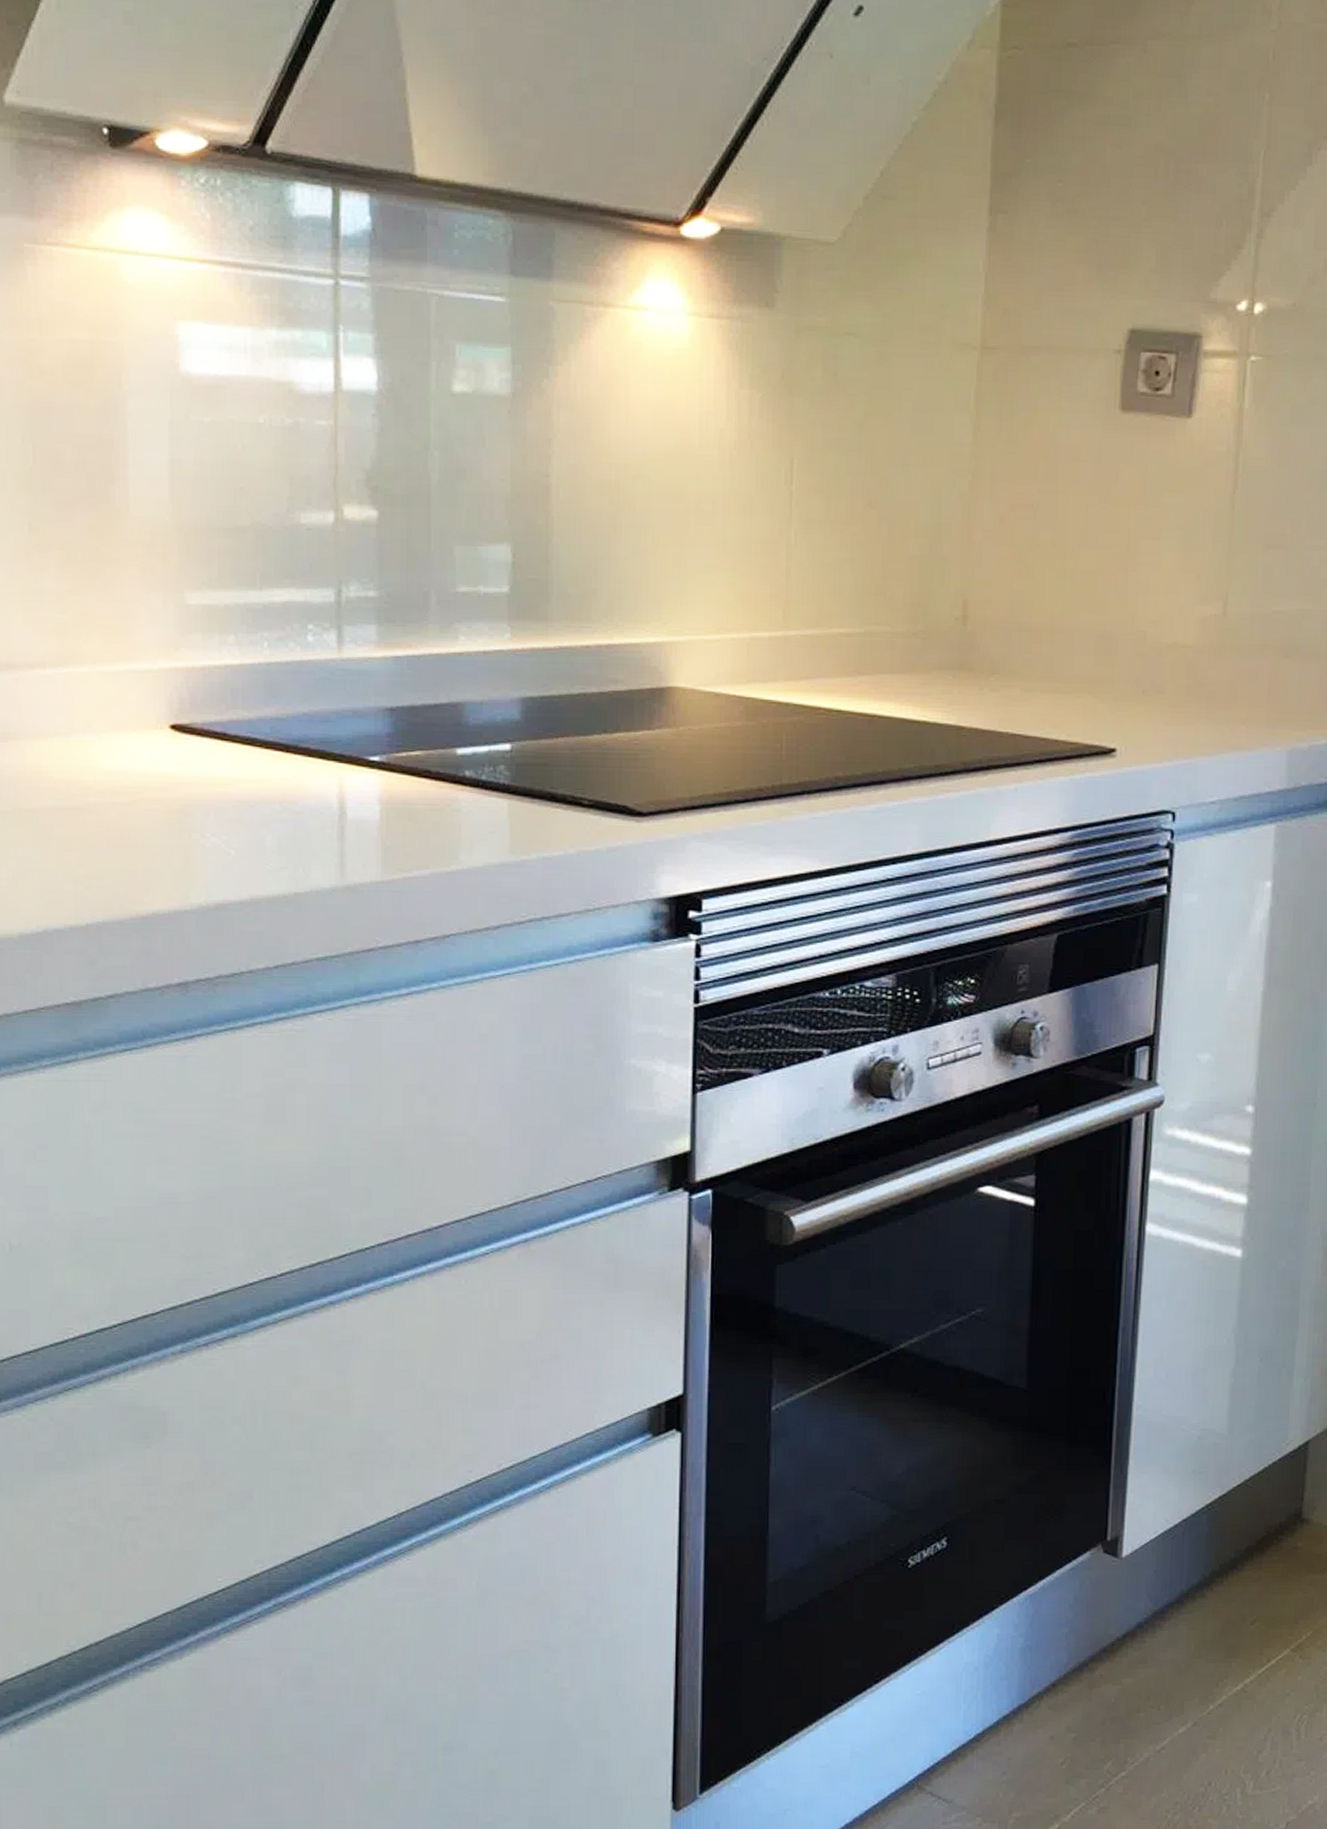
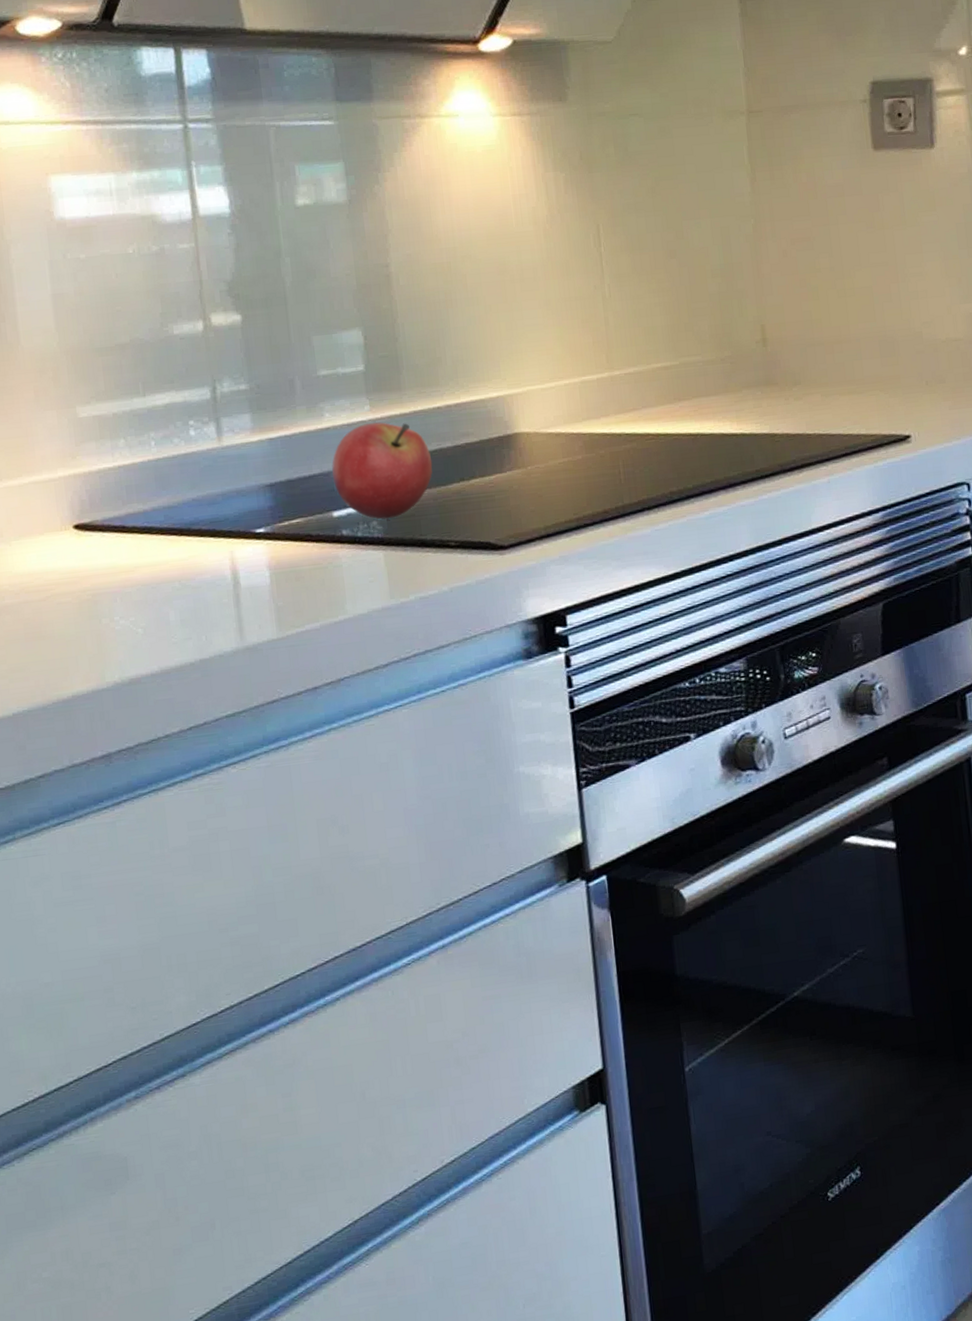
fruit: none [461,654,574,765] -> present [332,422,433,520]

